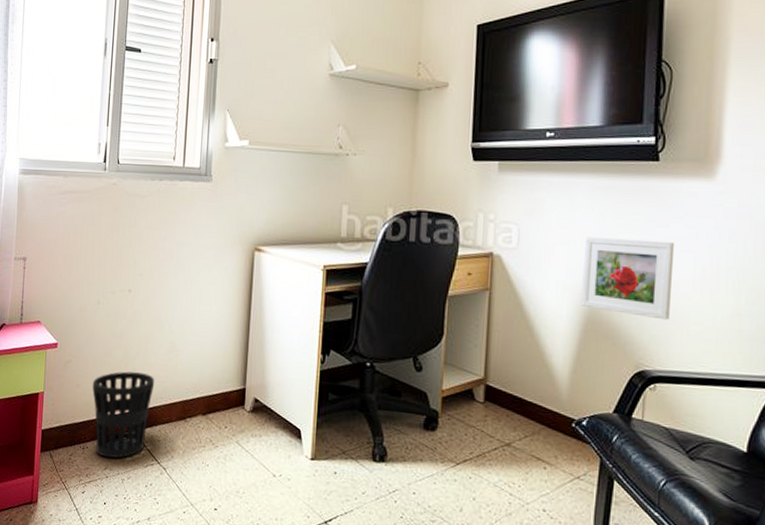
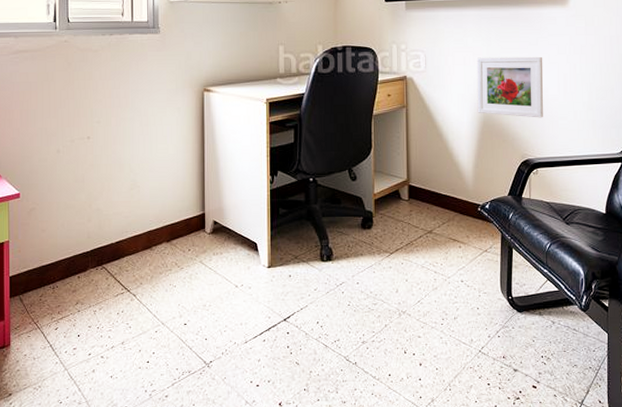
wastebasket: present [92,371,155,459] -> none [58,211,120,293]

